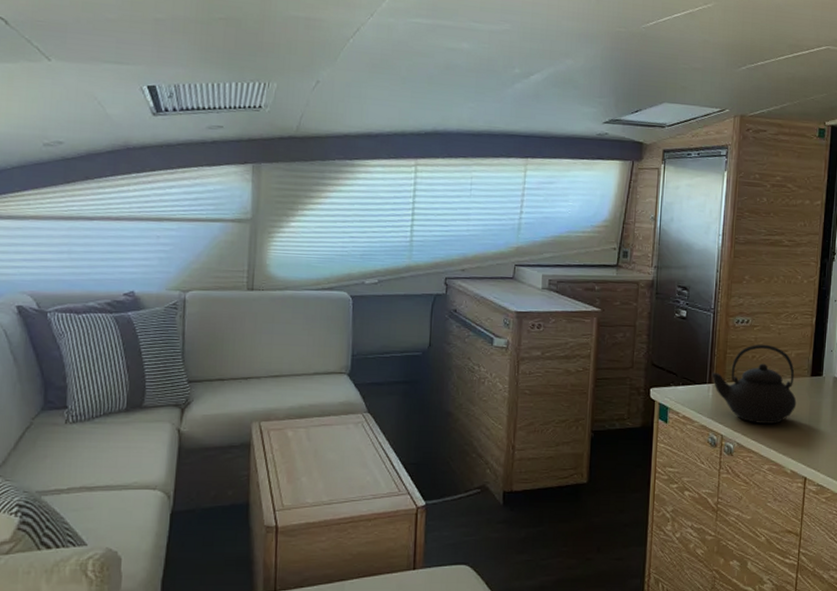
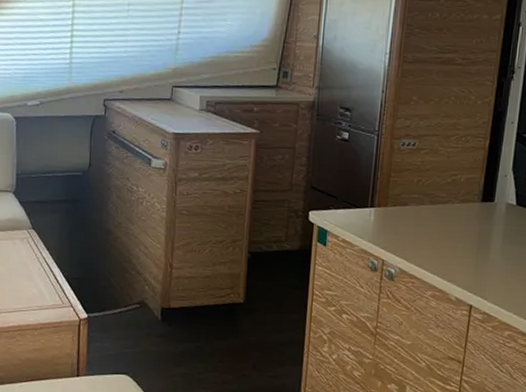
teapot: present [712,344,797,424] -> none [374,167,465,250]

